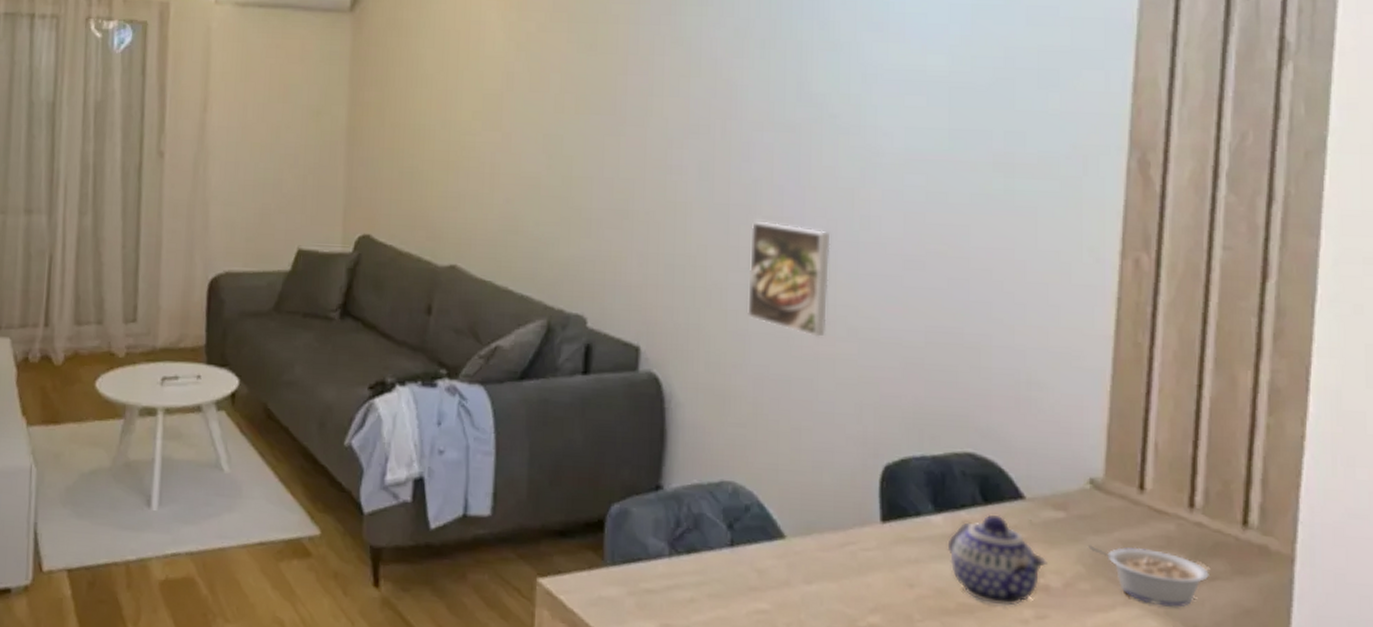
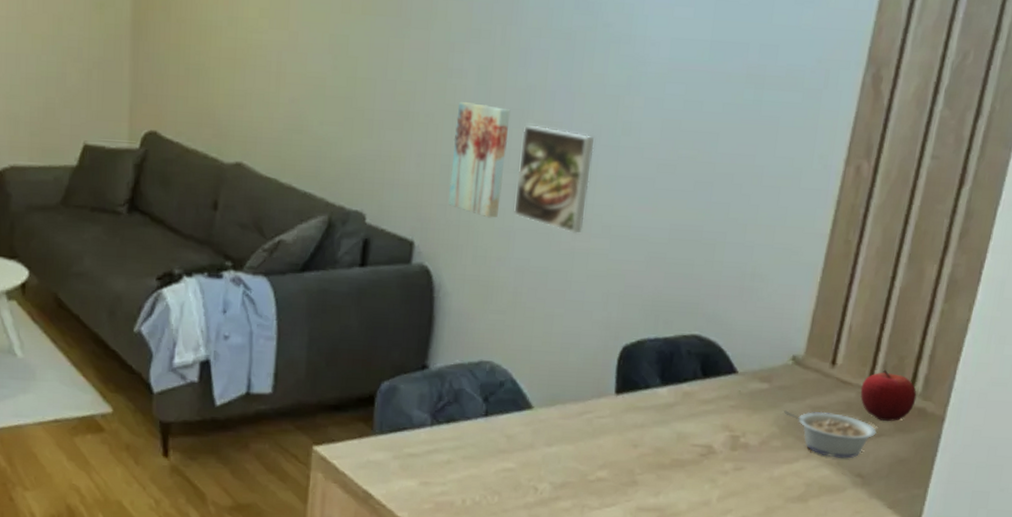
wall art: none [674,199,736,321] -> present [448,102,511,218]
teapot: present [947,514,1048,606] -> none [668,386,749,461]
fruit: none [1180,496,1253,561] -> present [860,369,917,421]

